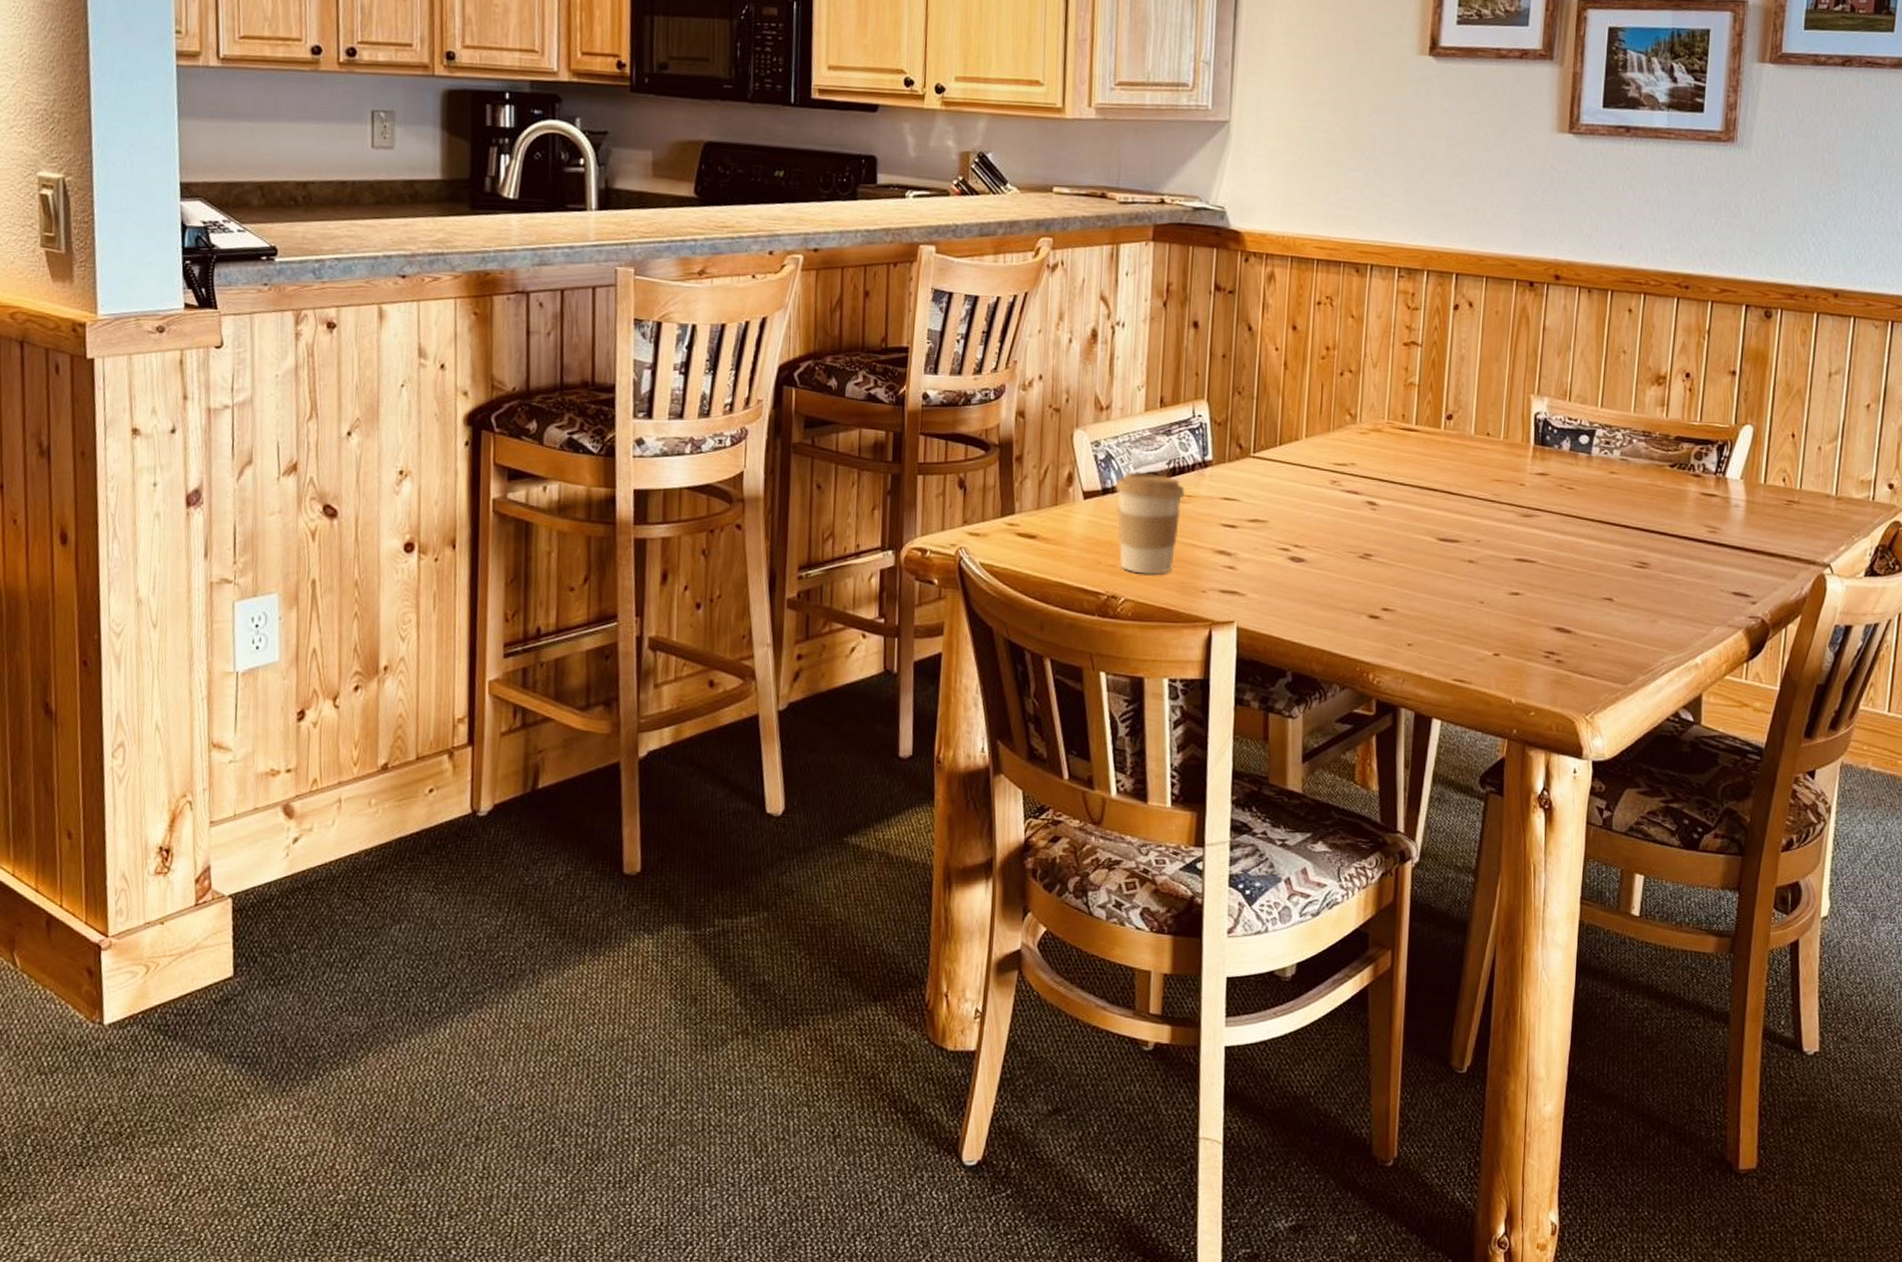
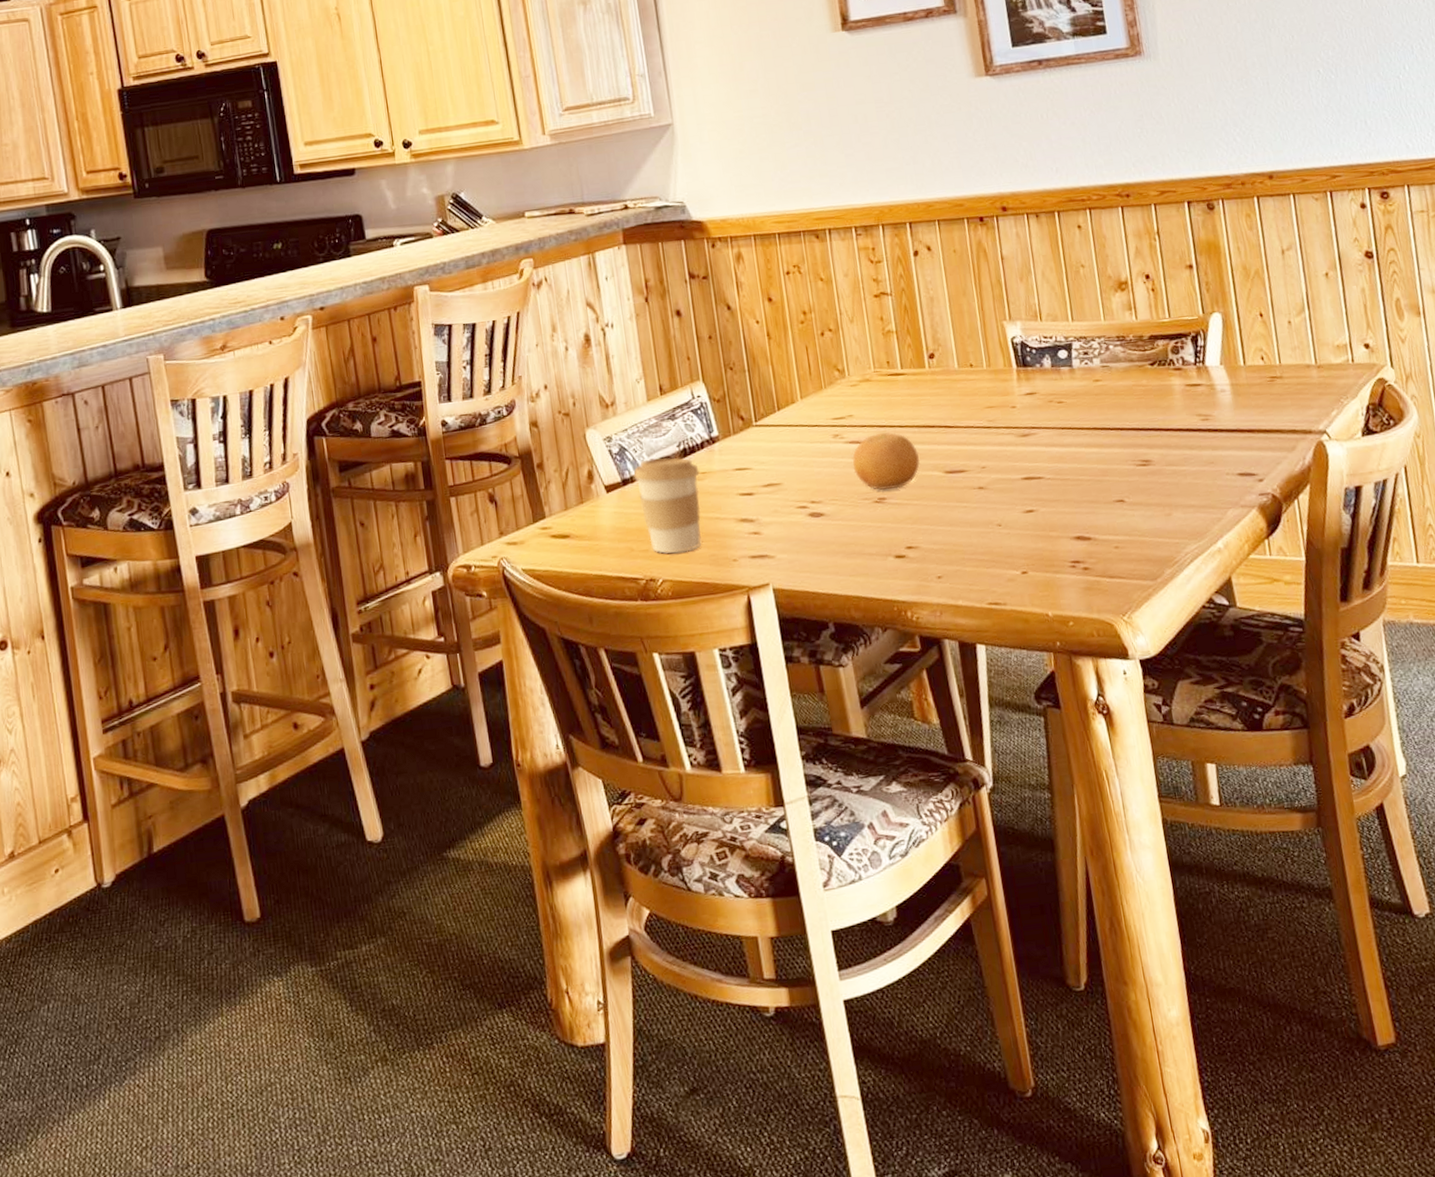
fruit: none [1345,486,1416,548] -> present [852,432,920,491]

